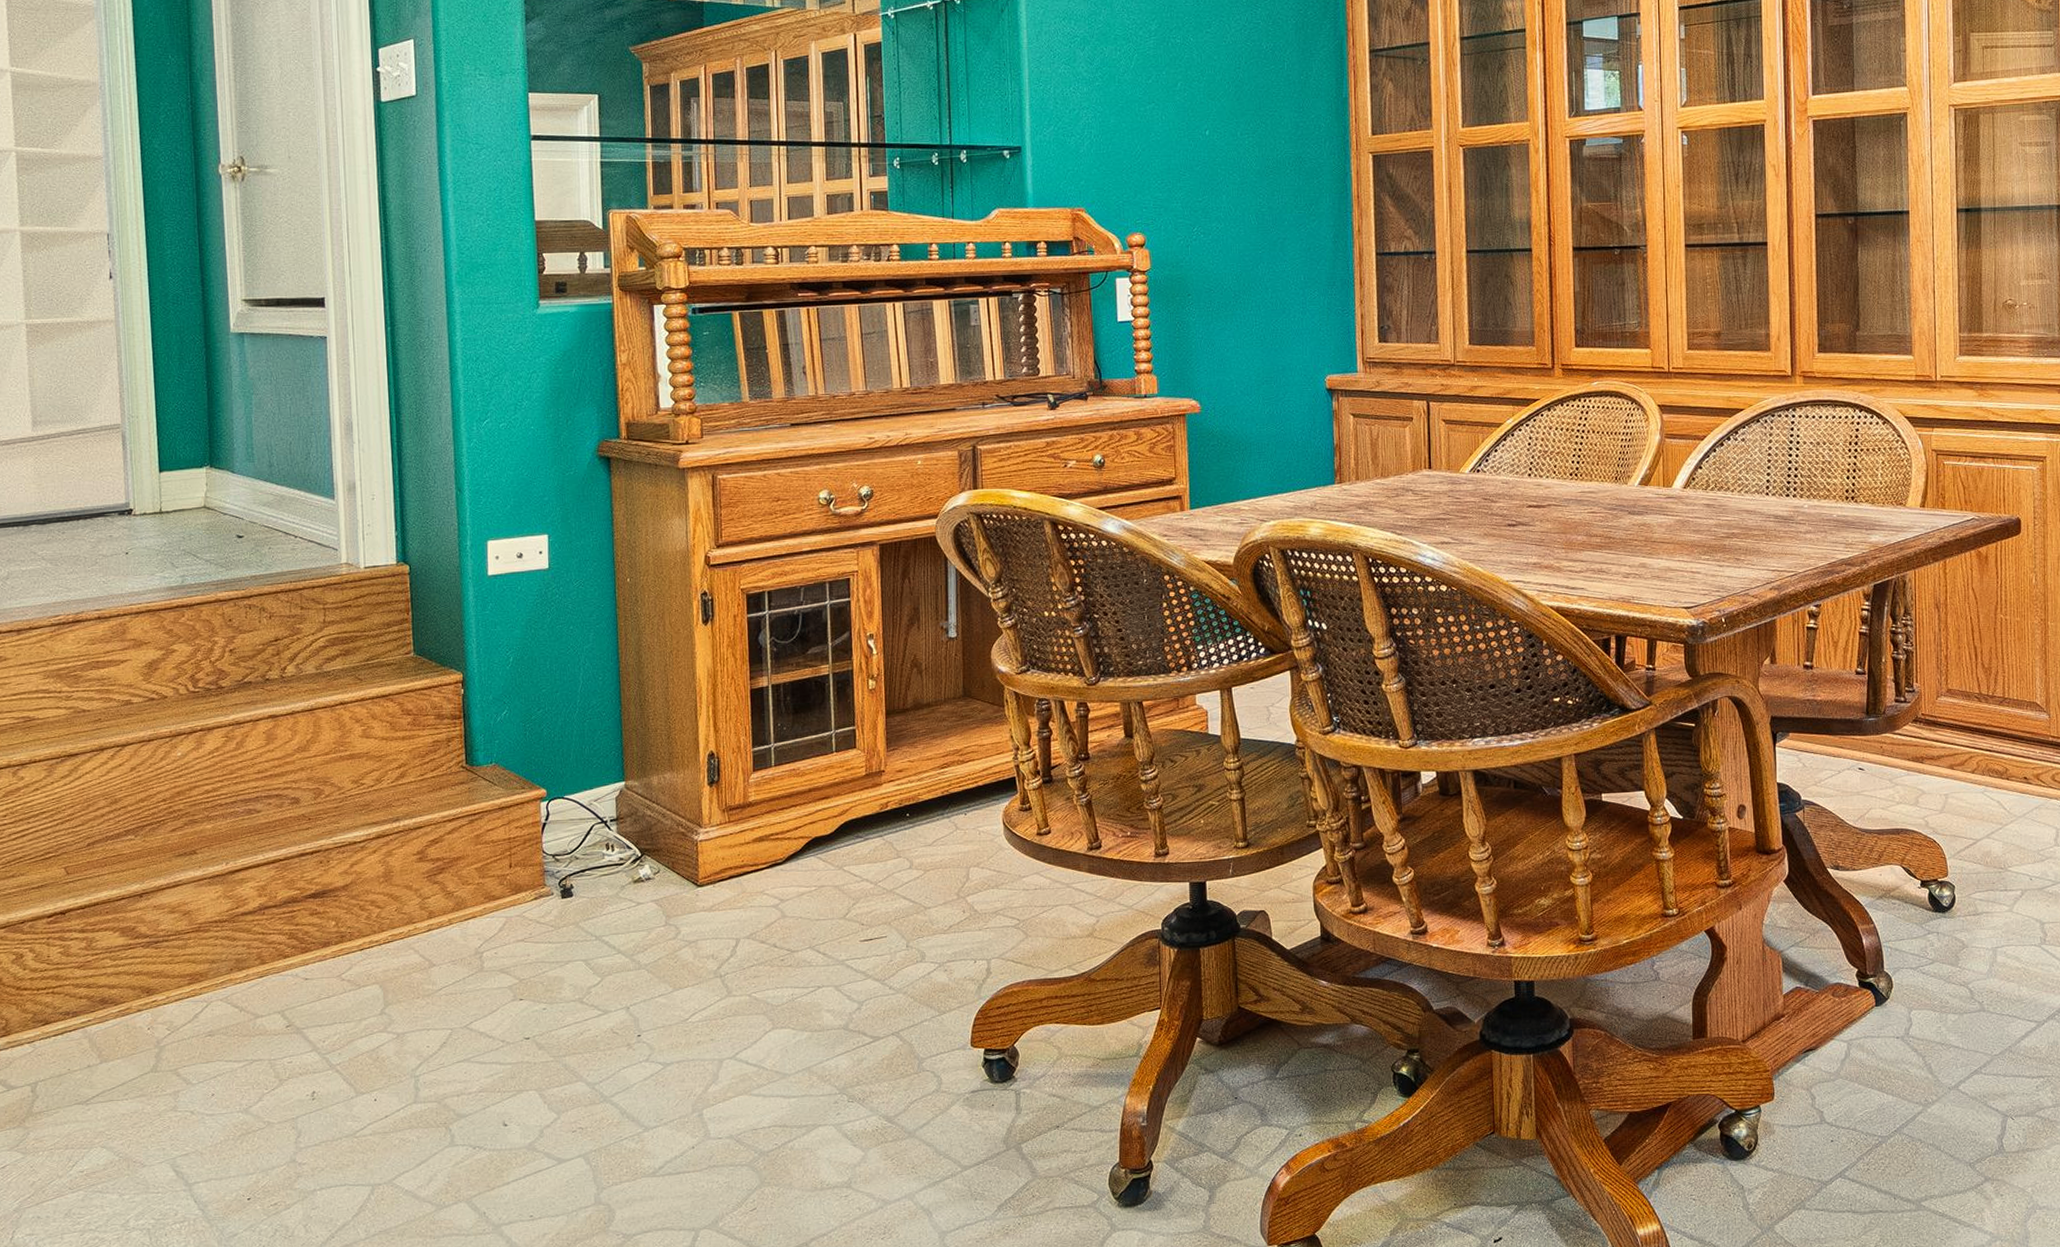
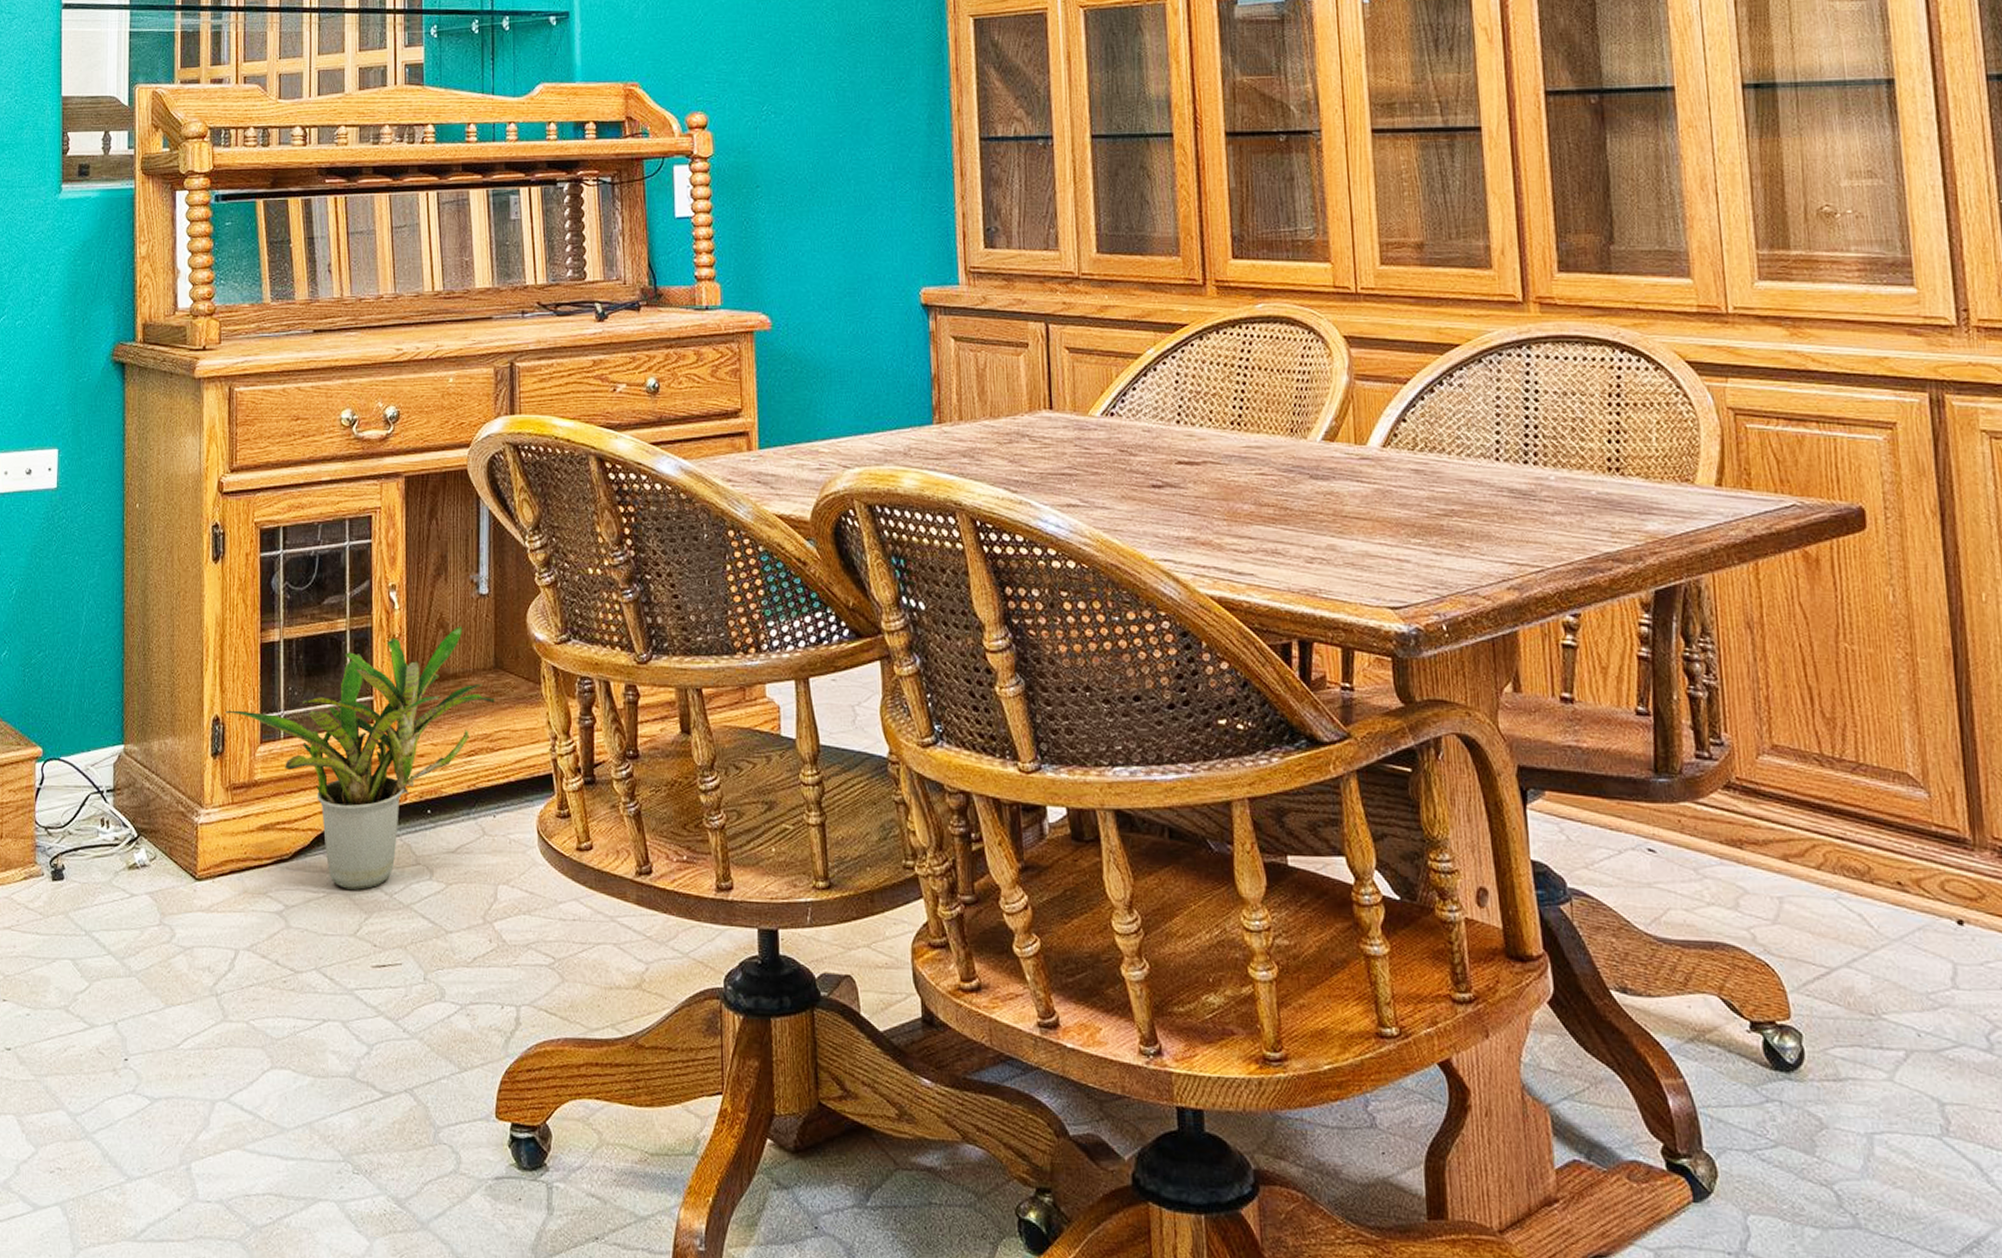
potted plant: none [719,664,964,883] -> present [225,626,495,891]

